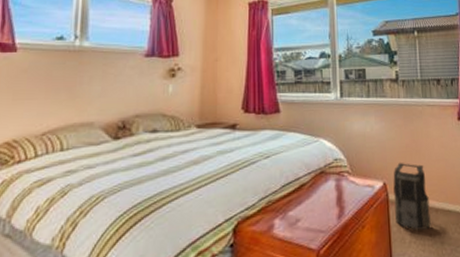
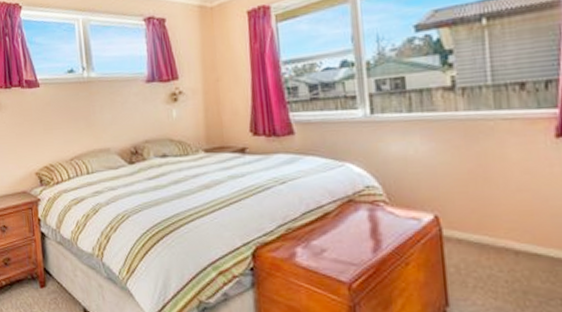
backpack: present [393,162,431,231] -> none [448,191,507,274]

